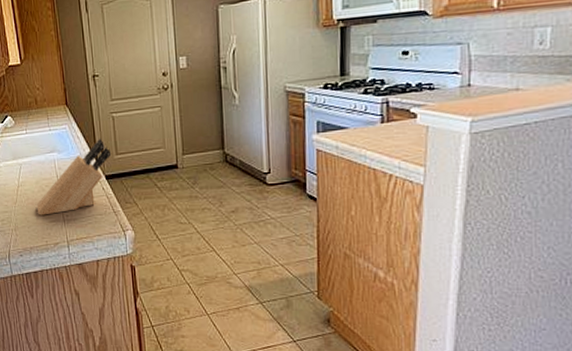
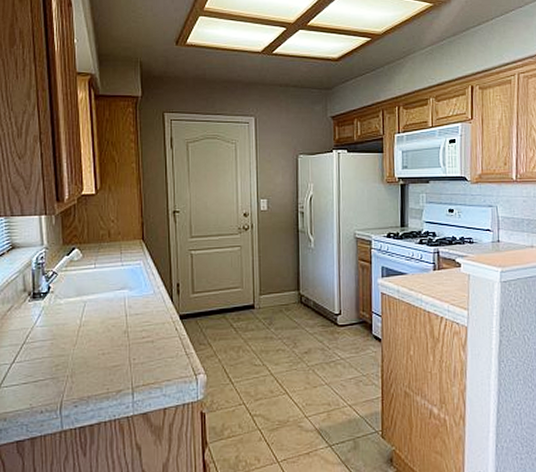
knife block: present [36,138,112,215] -> none [99,275,188,359]

